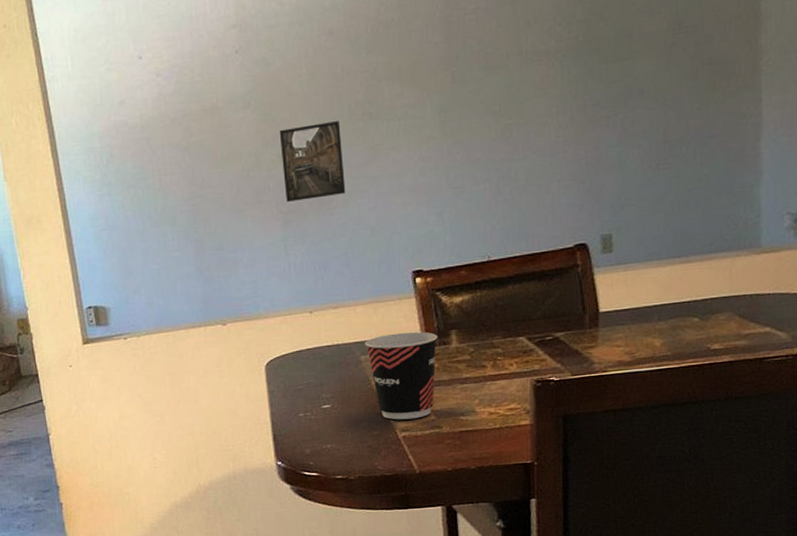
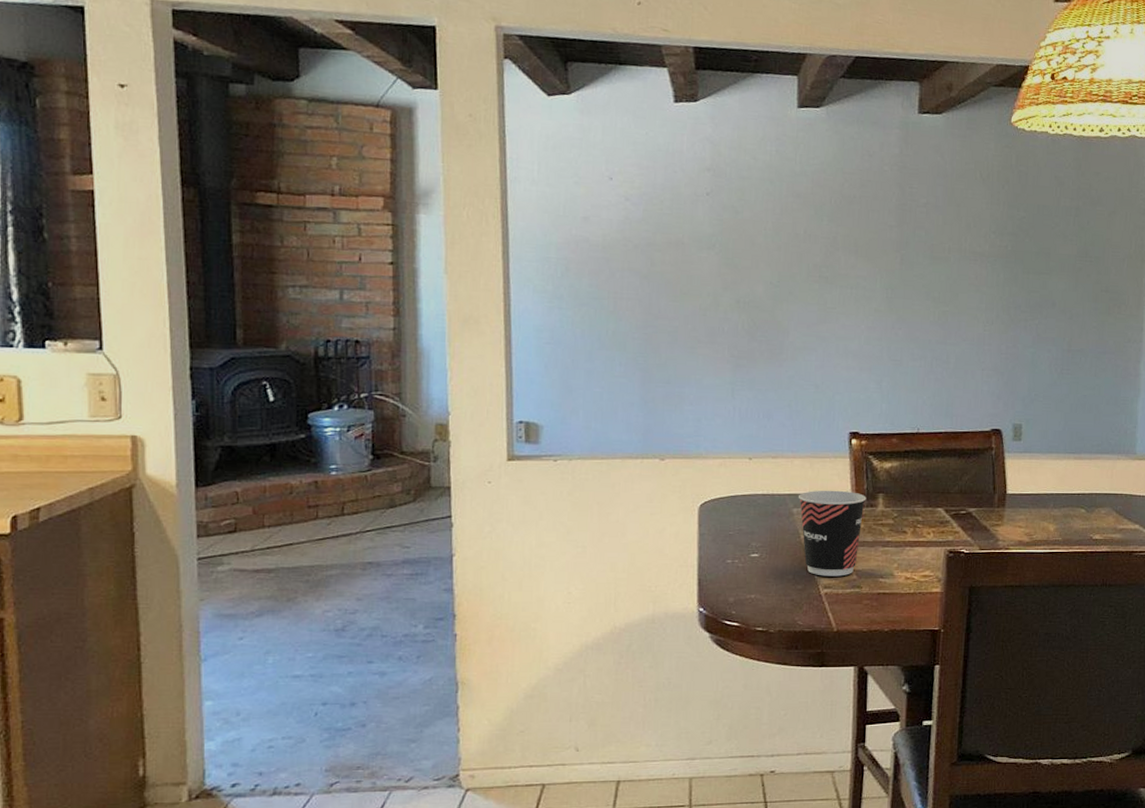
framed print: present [279,121,346,202] -> none [738,276,798,349]

